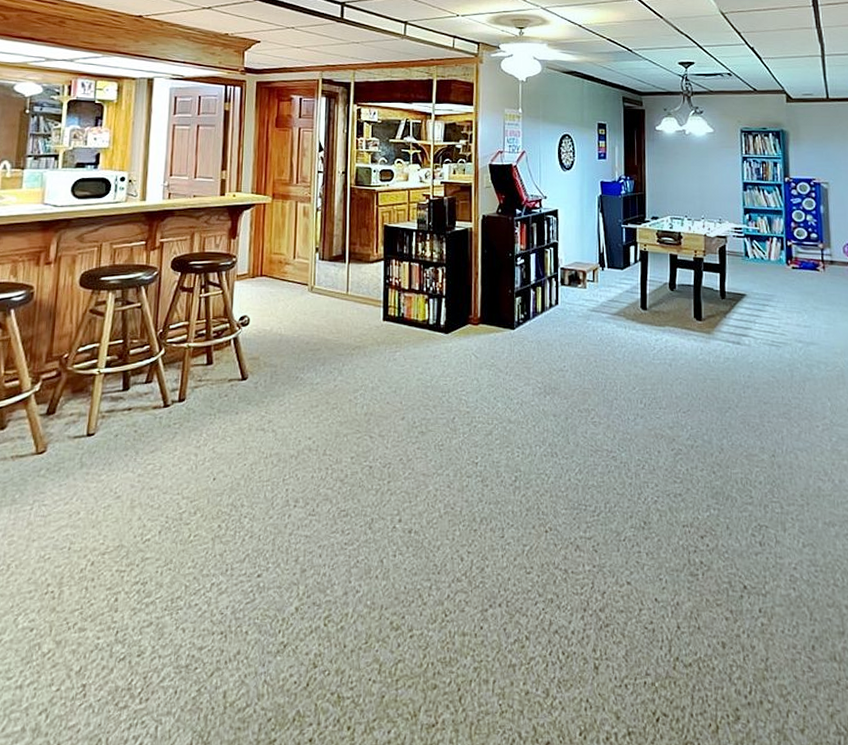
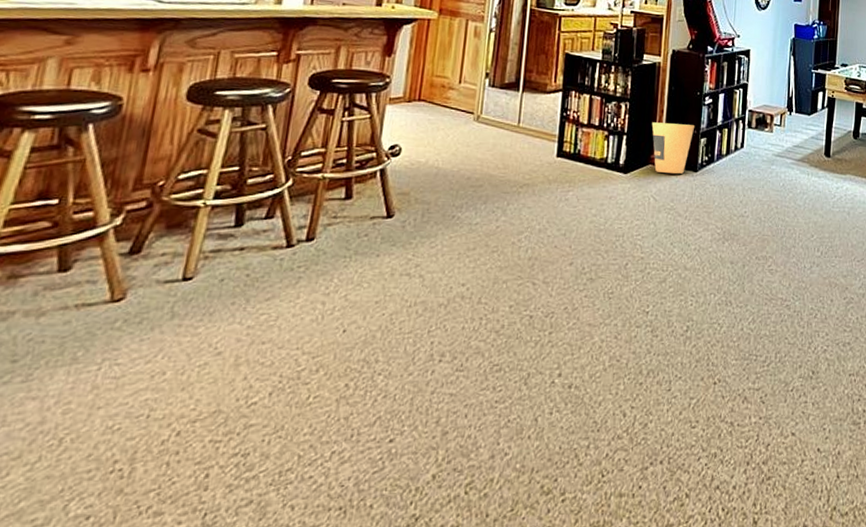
trash can: none [468,284,508,332] -> present [651,122,694,174]

